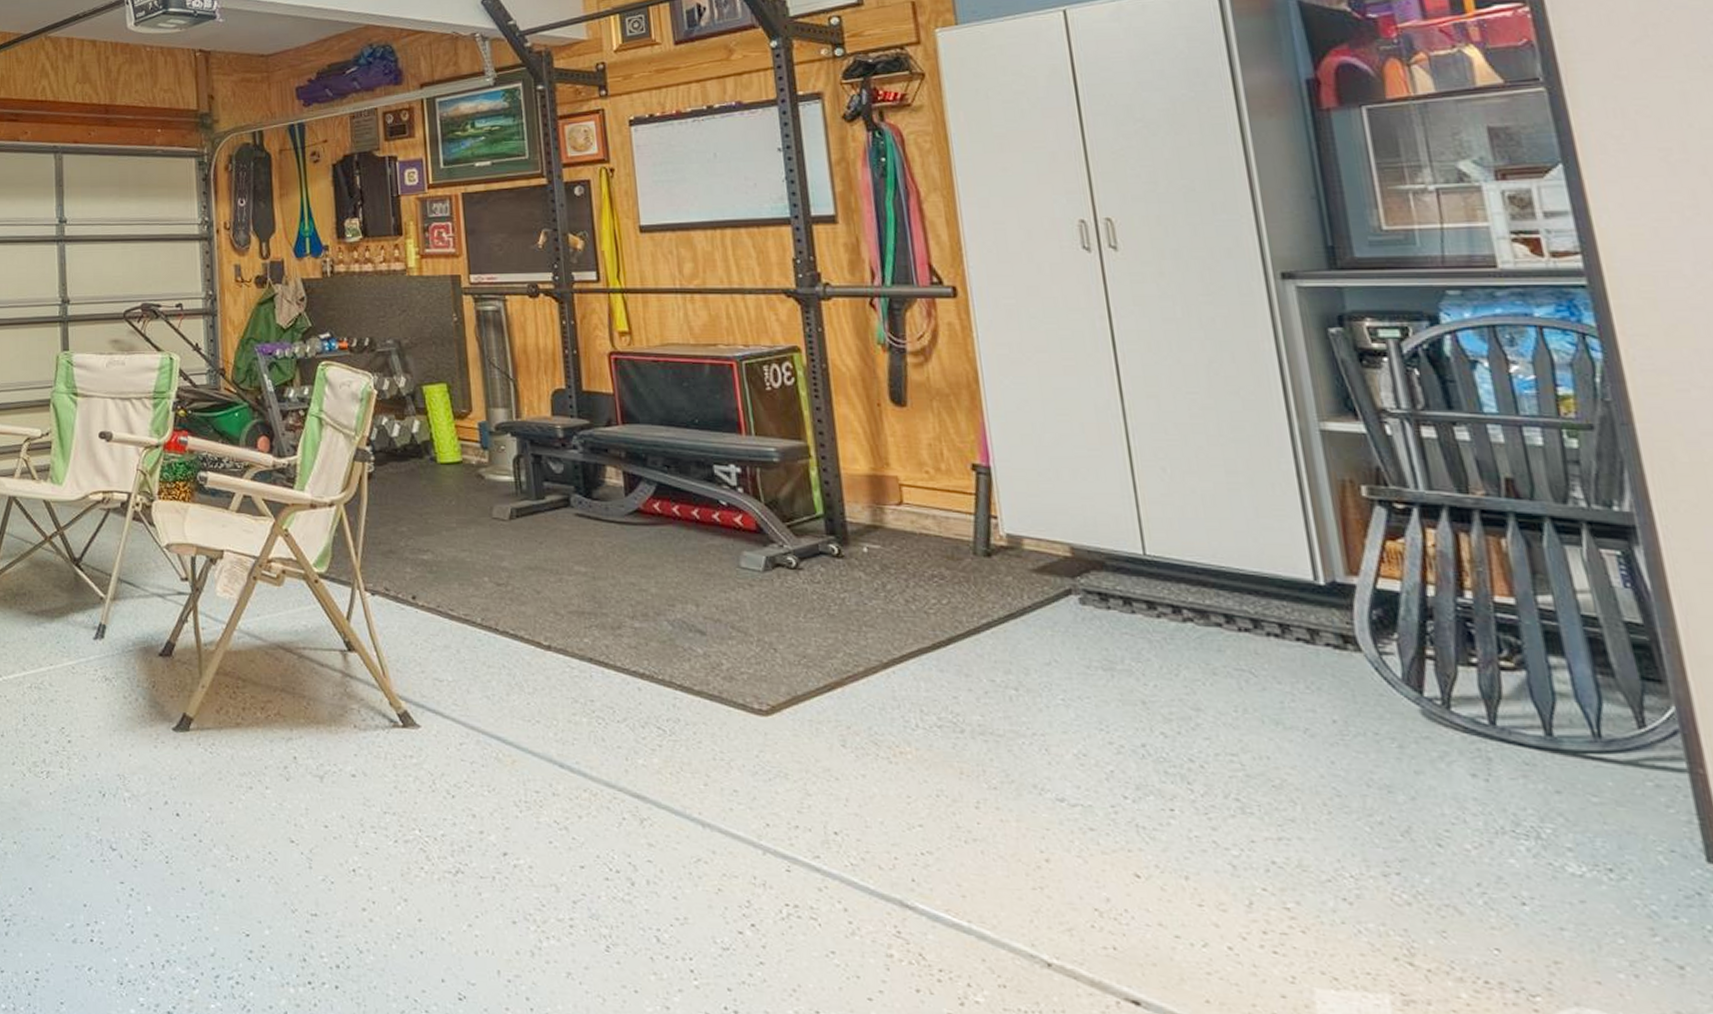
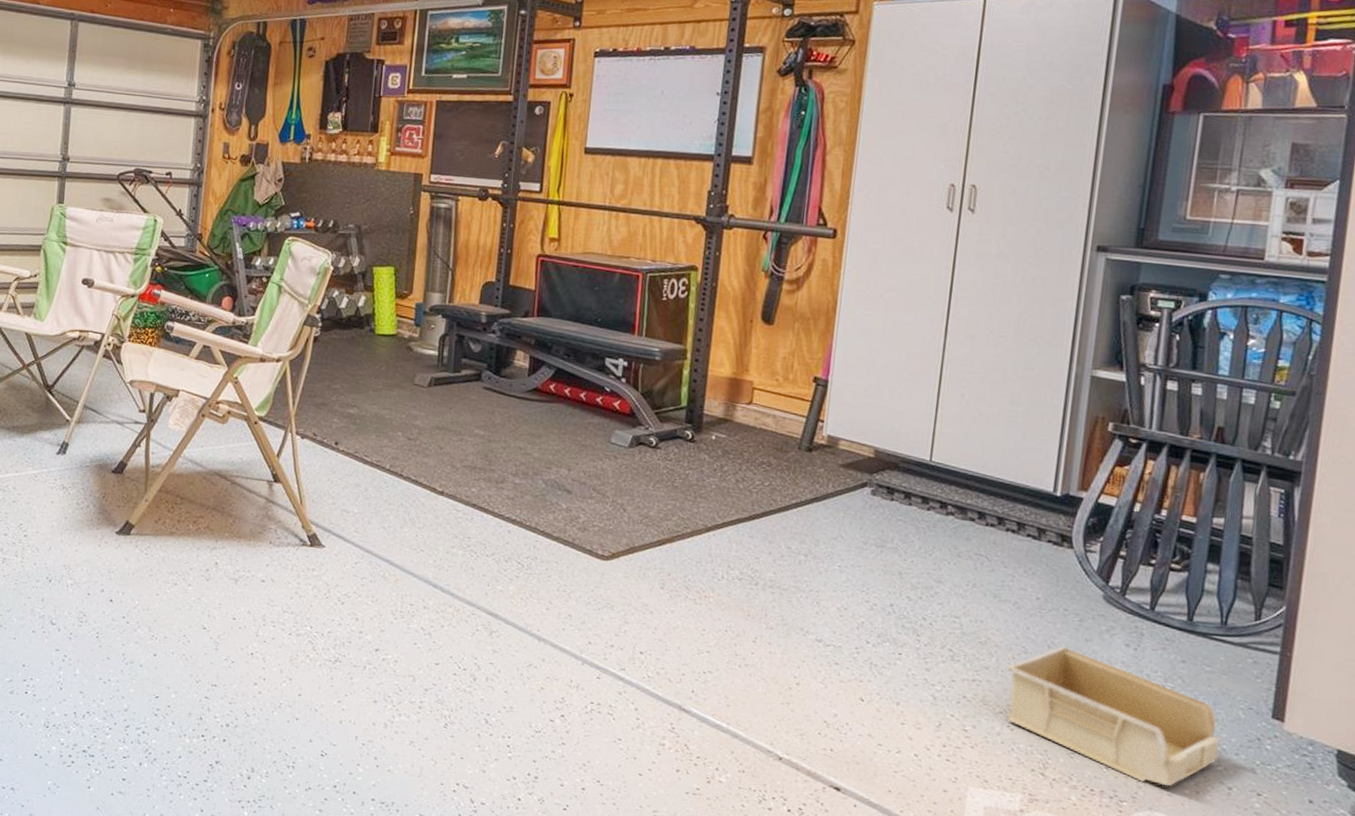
storage bin: none [1321,783,1650,970] -> present [1007,646,1219,787]

